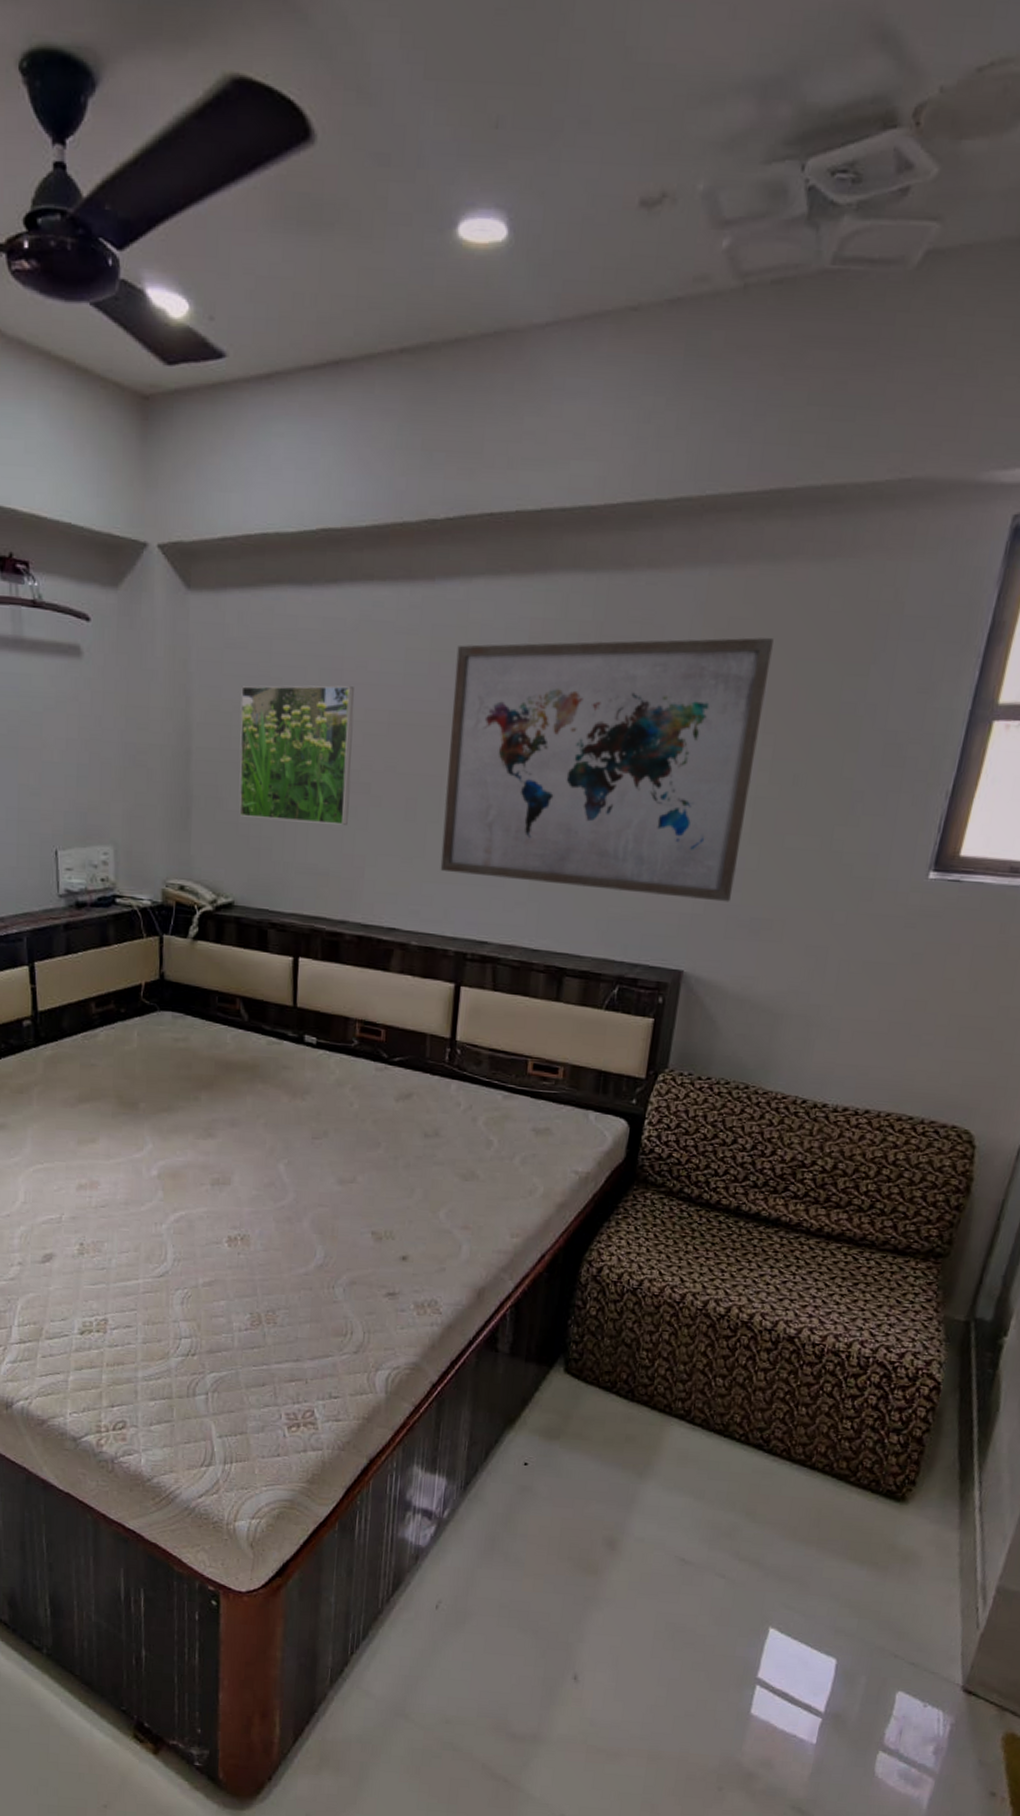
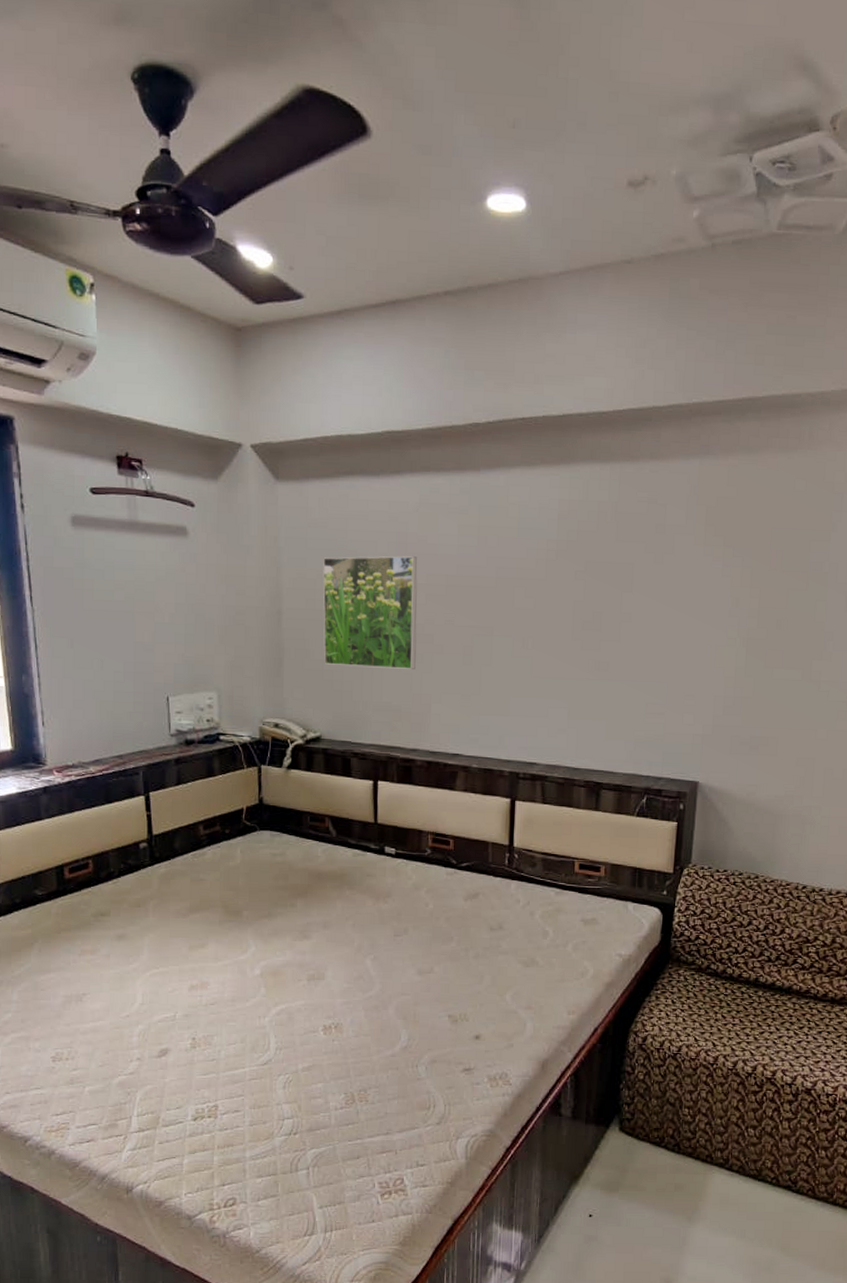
wall art: present [440,638,774,902] -> none [494,512,753,724]

